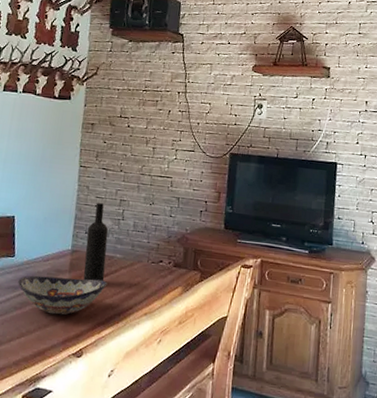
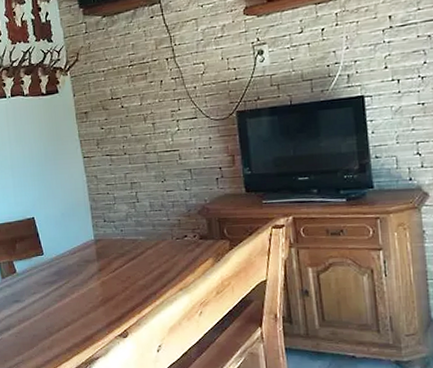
decorative bowl: present [18,275,108,315] -> none [52,263,137,302]
wine bottle: present [83,203,109,281] -> none [105,190,133,266]

